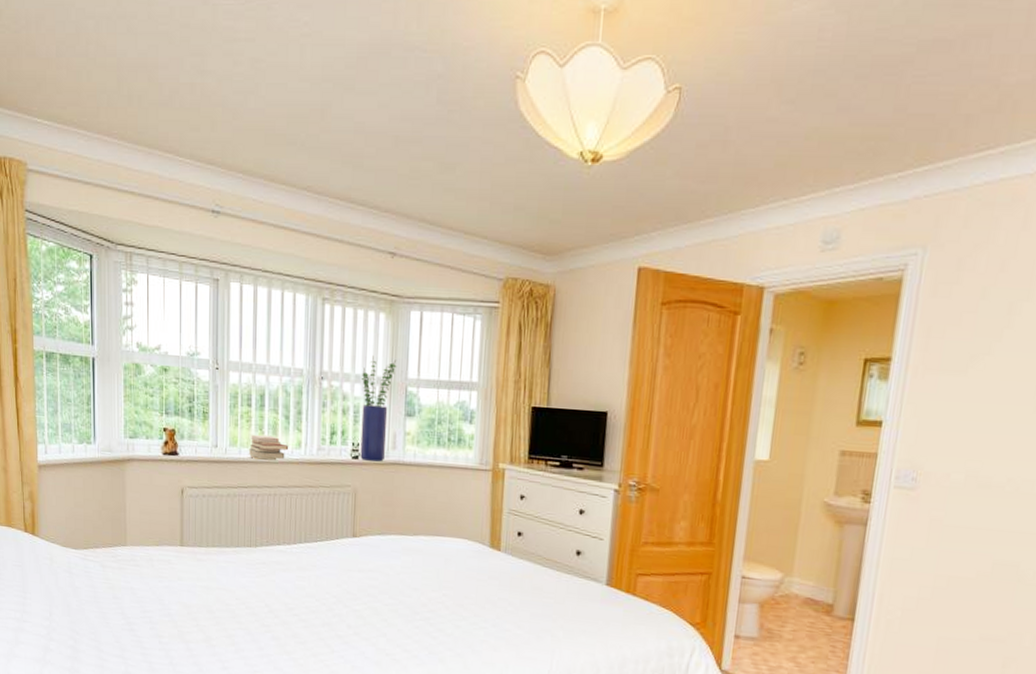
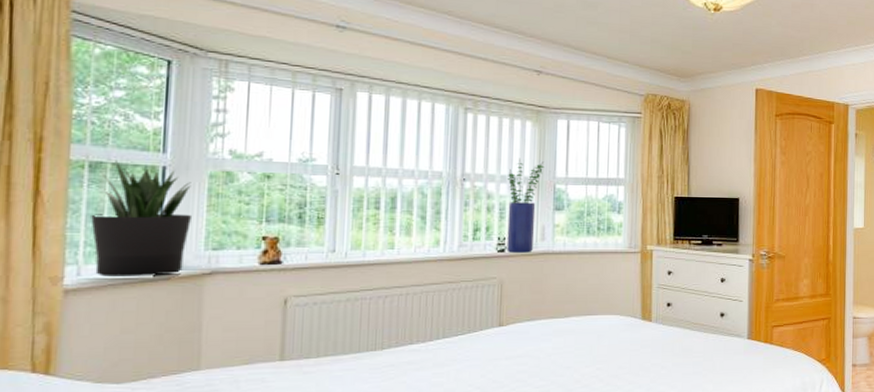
planter: none [50,350,114,459] -> present [91,159,191,277]
books: present [249,434,288,461] -> none [376,236,424,262]

